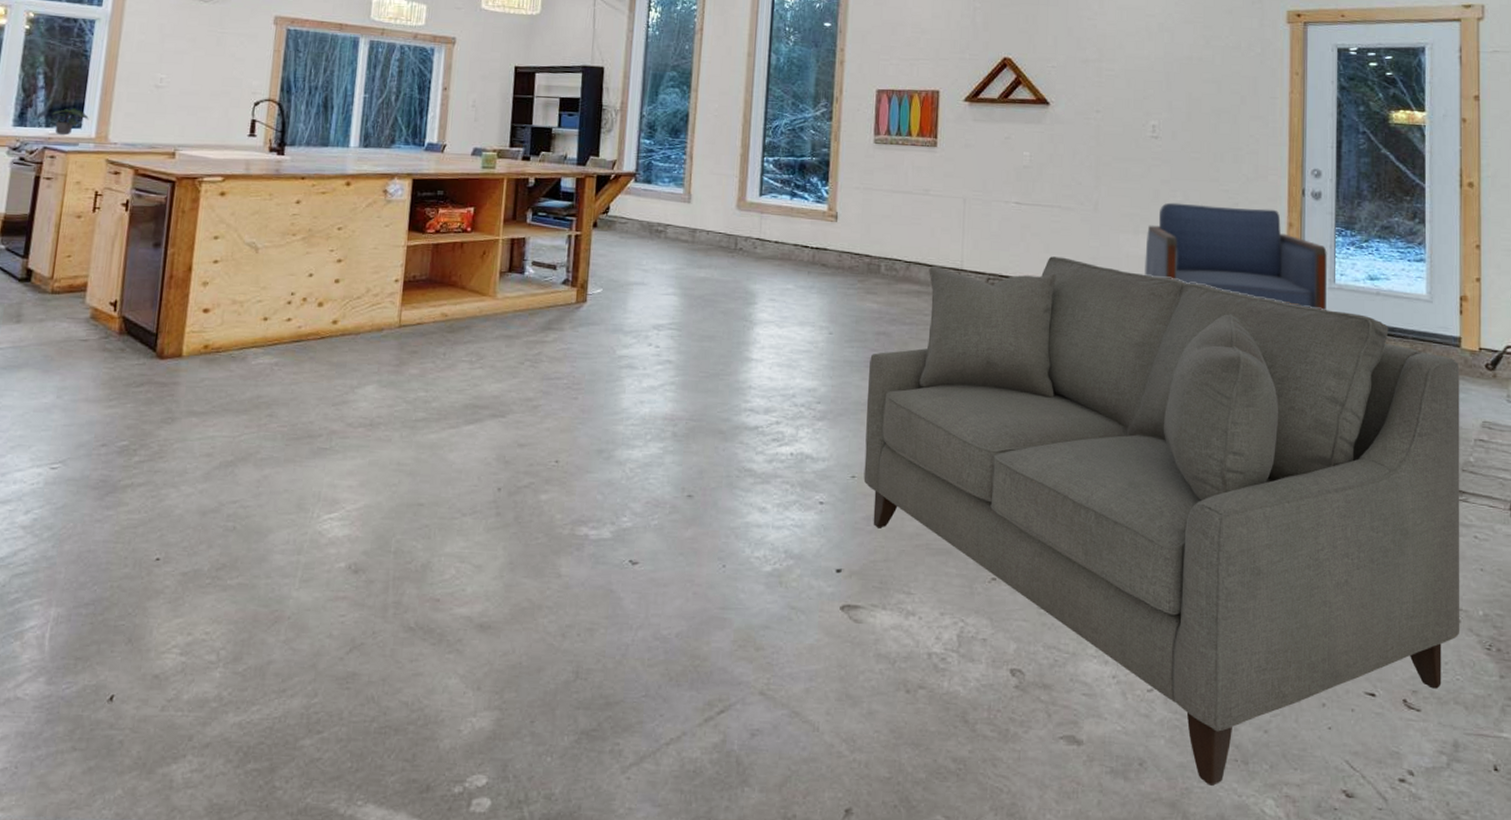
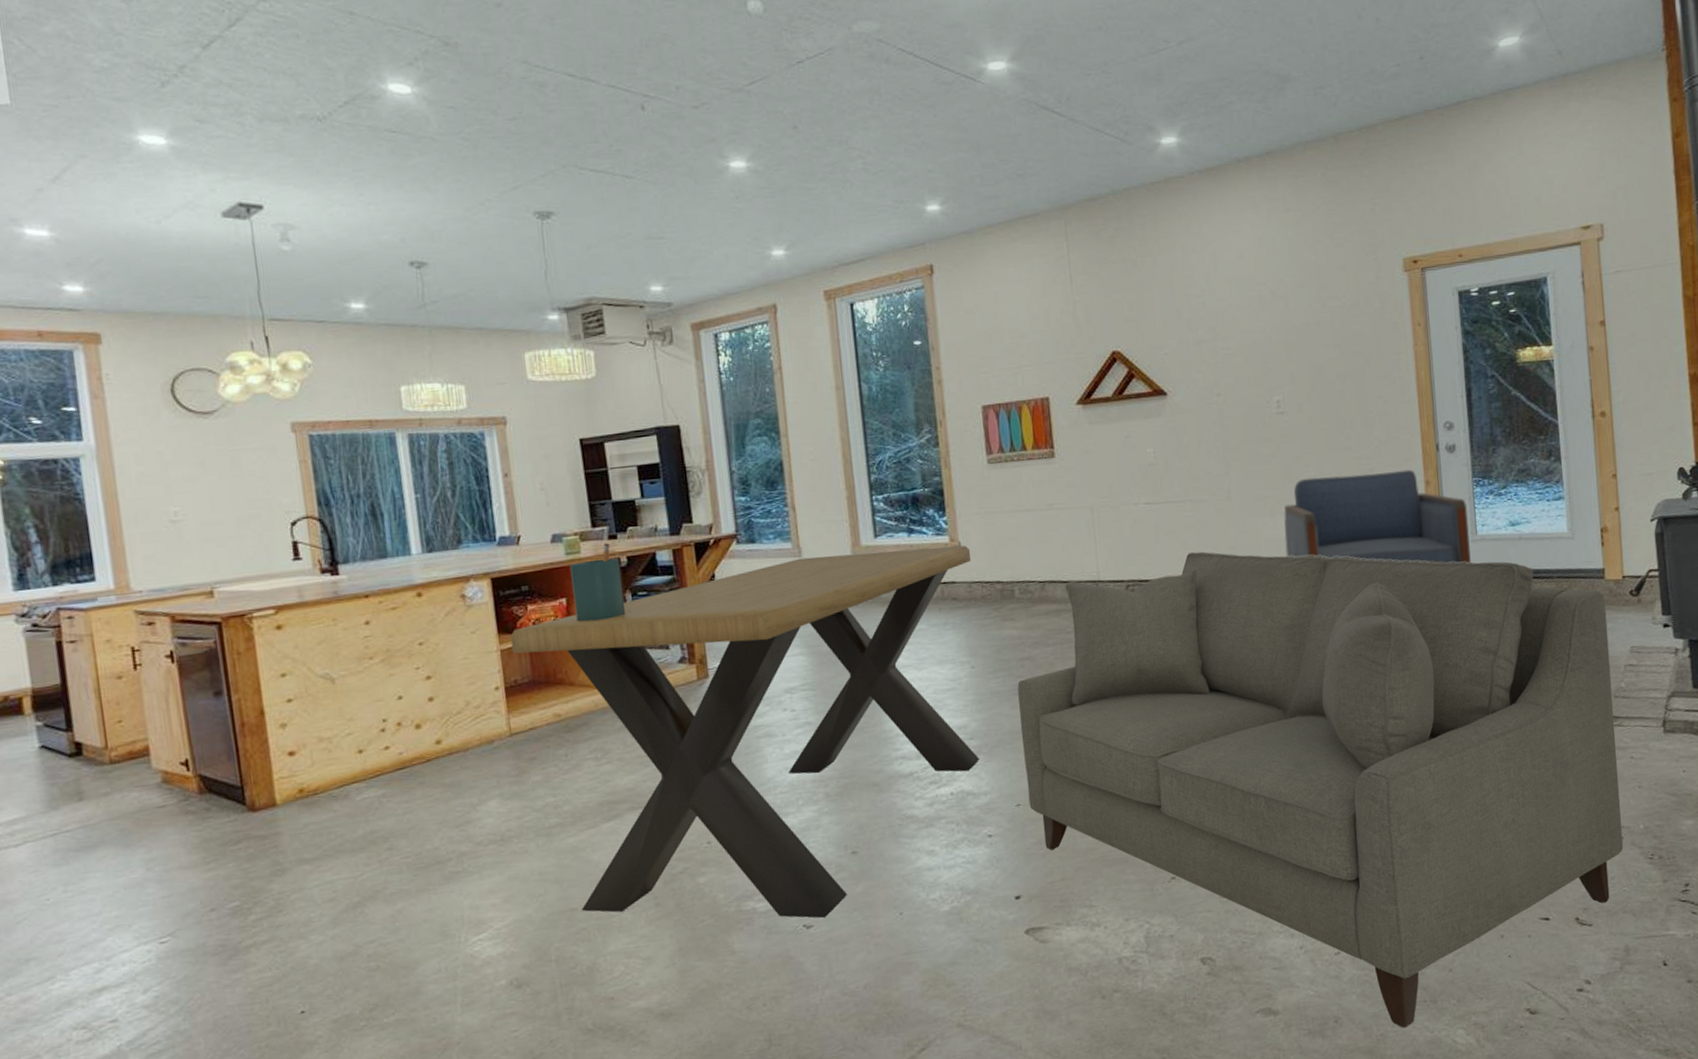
potted plant: present [51,108,89,136] -> none [56,560,102,593]
dining table: none [417,163,846,556] -> present [510,543,979,918]

